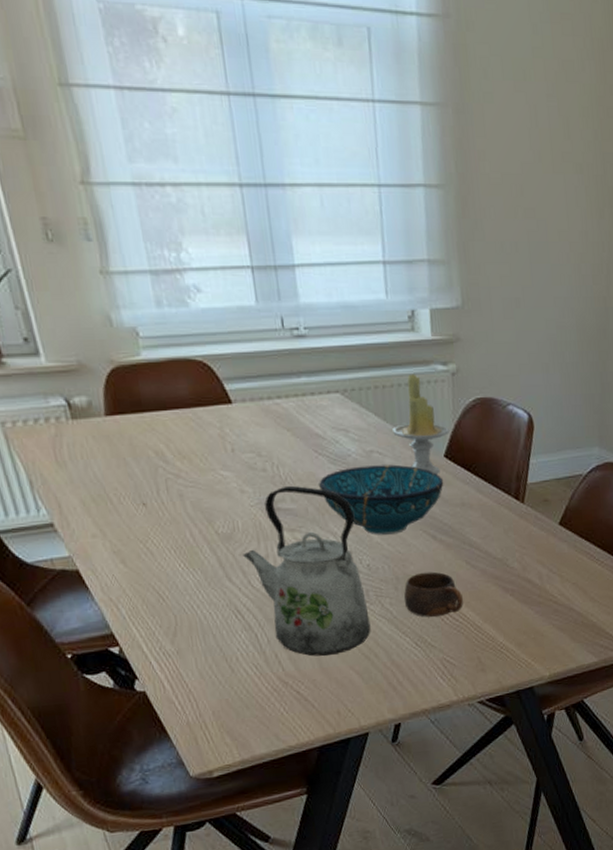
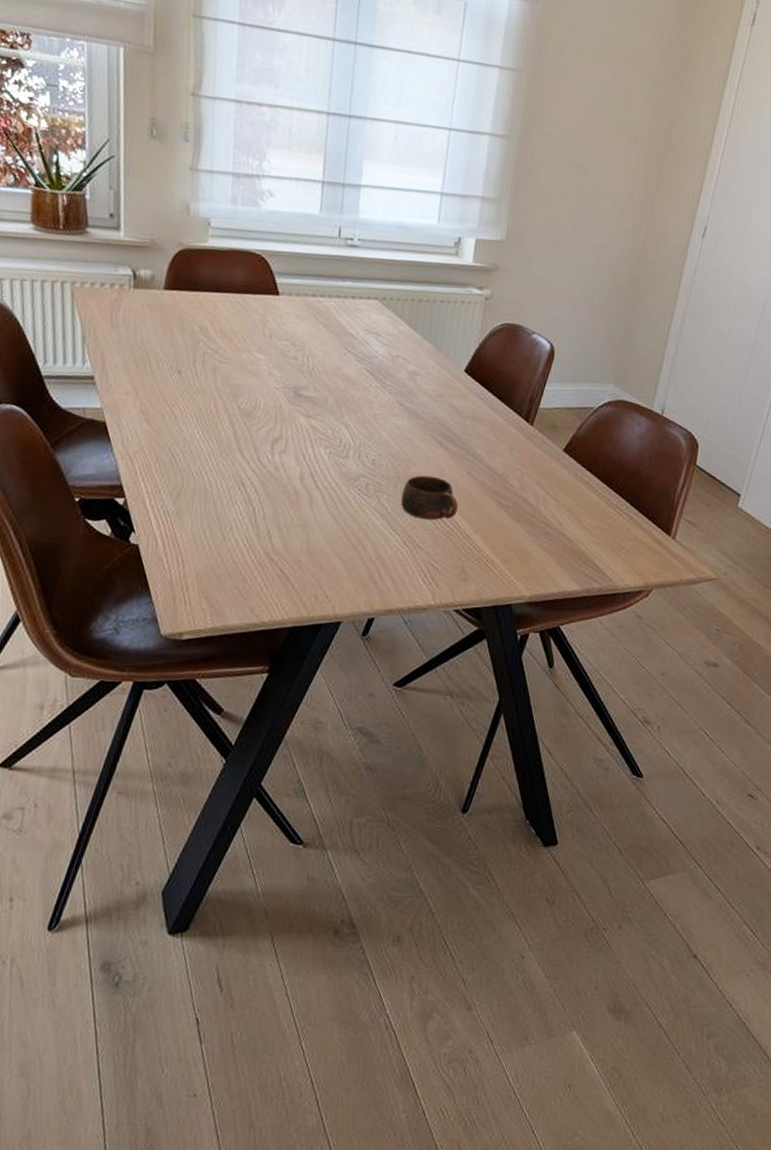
kettle: present [243,485,371,657] -> none [258,375,370,540]
decorative bowl: present [318,464,444,535] -> none [341,368,460,436]
candle: present [392,373,449,475] -> none [421,293,474,387]

